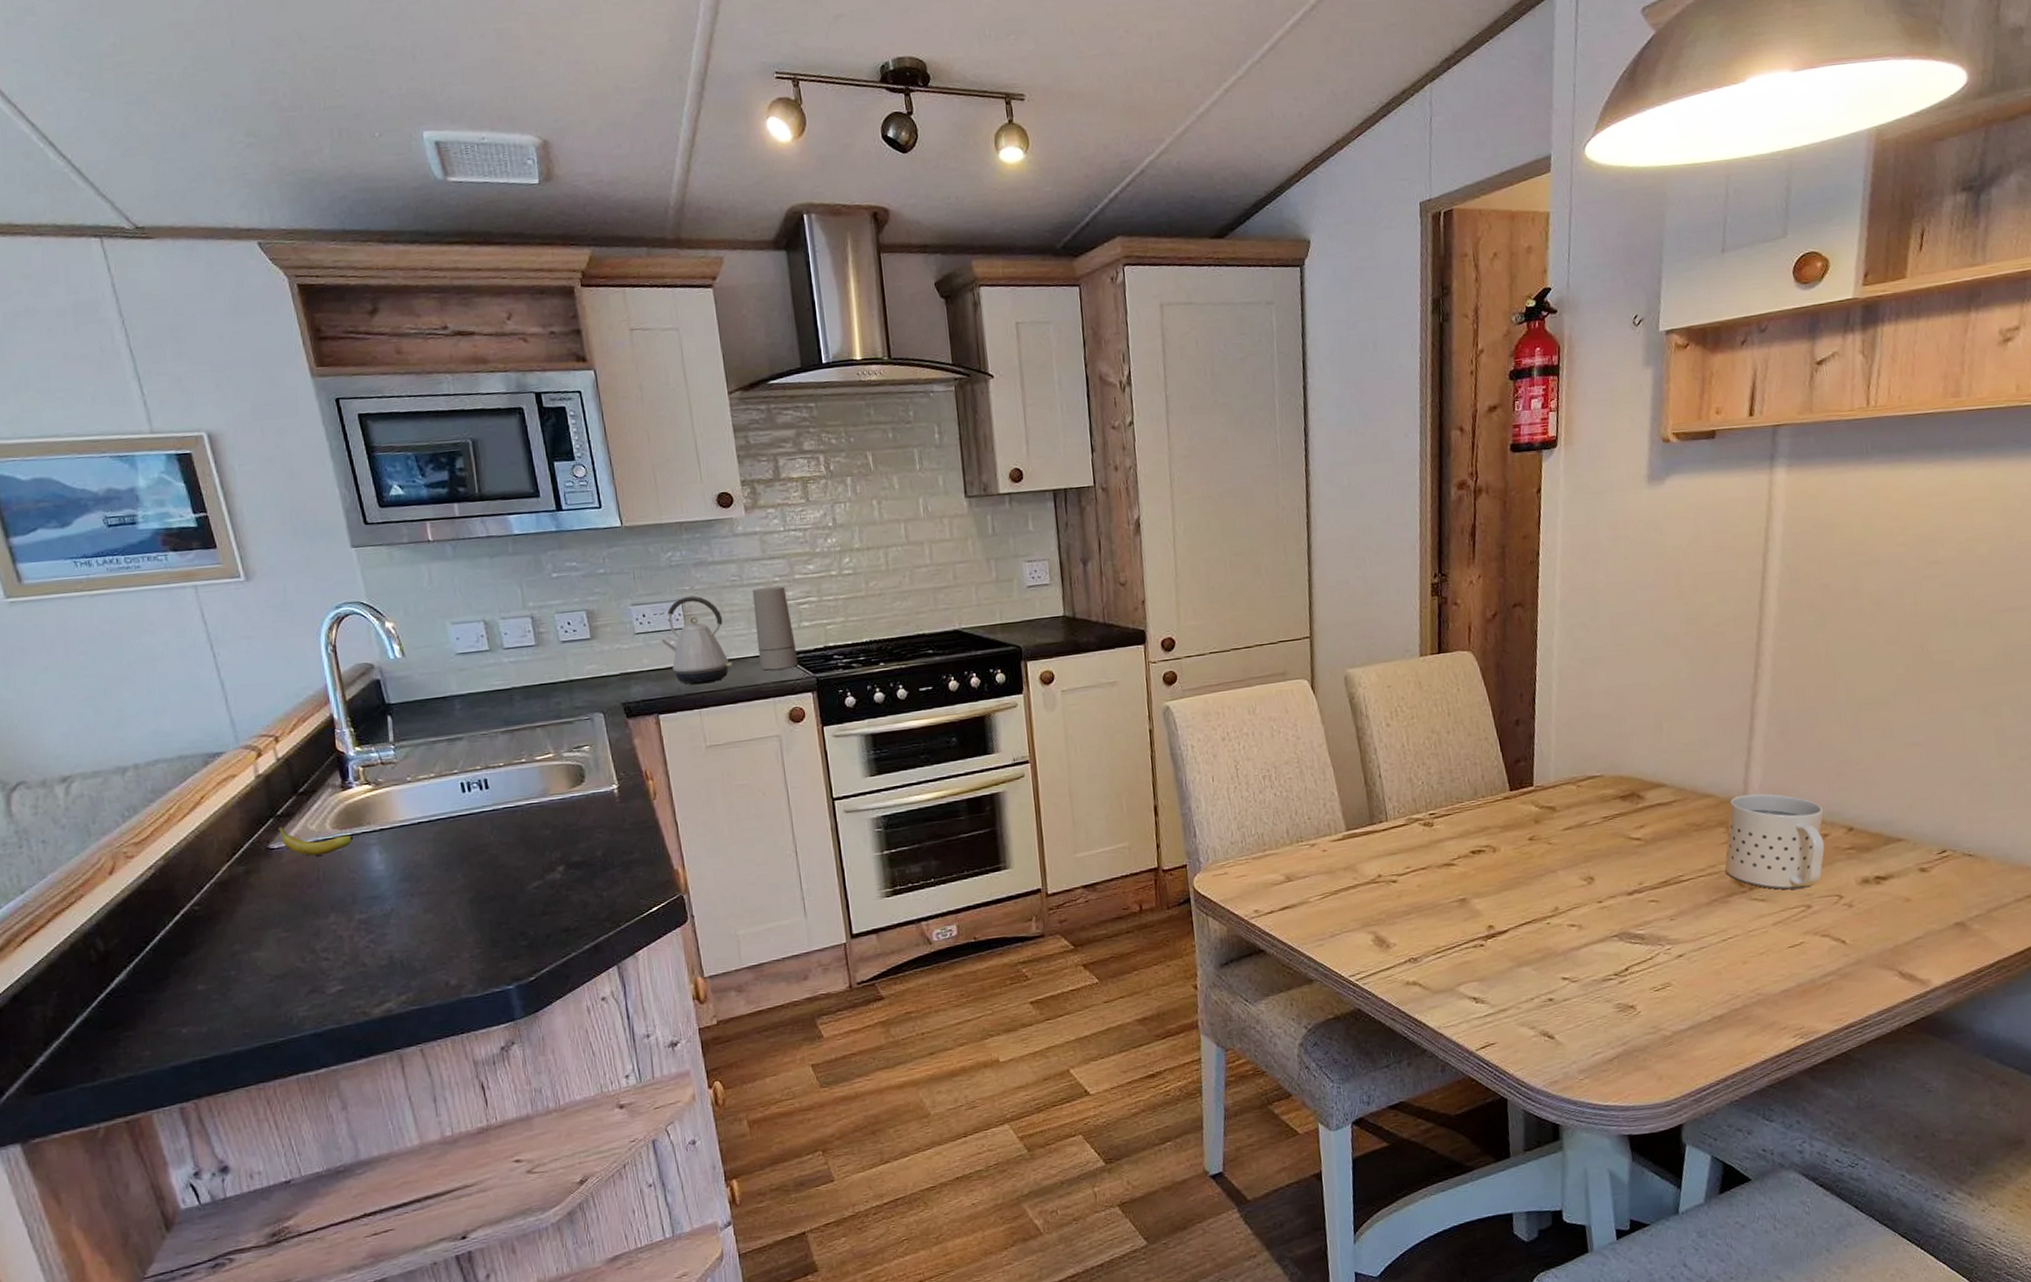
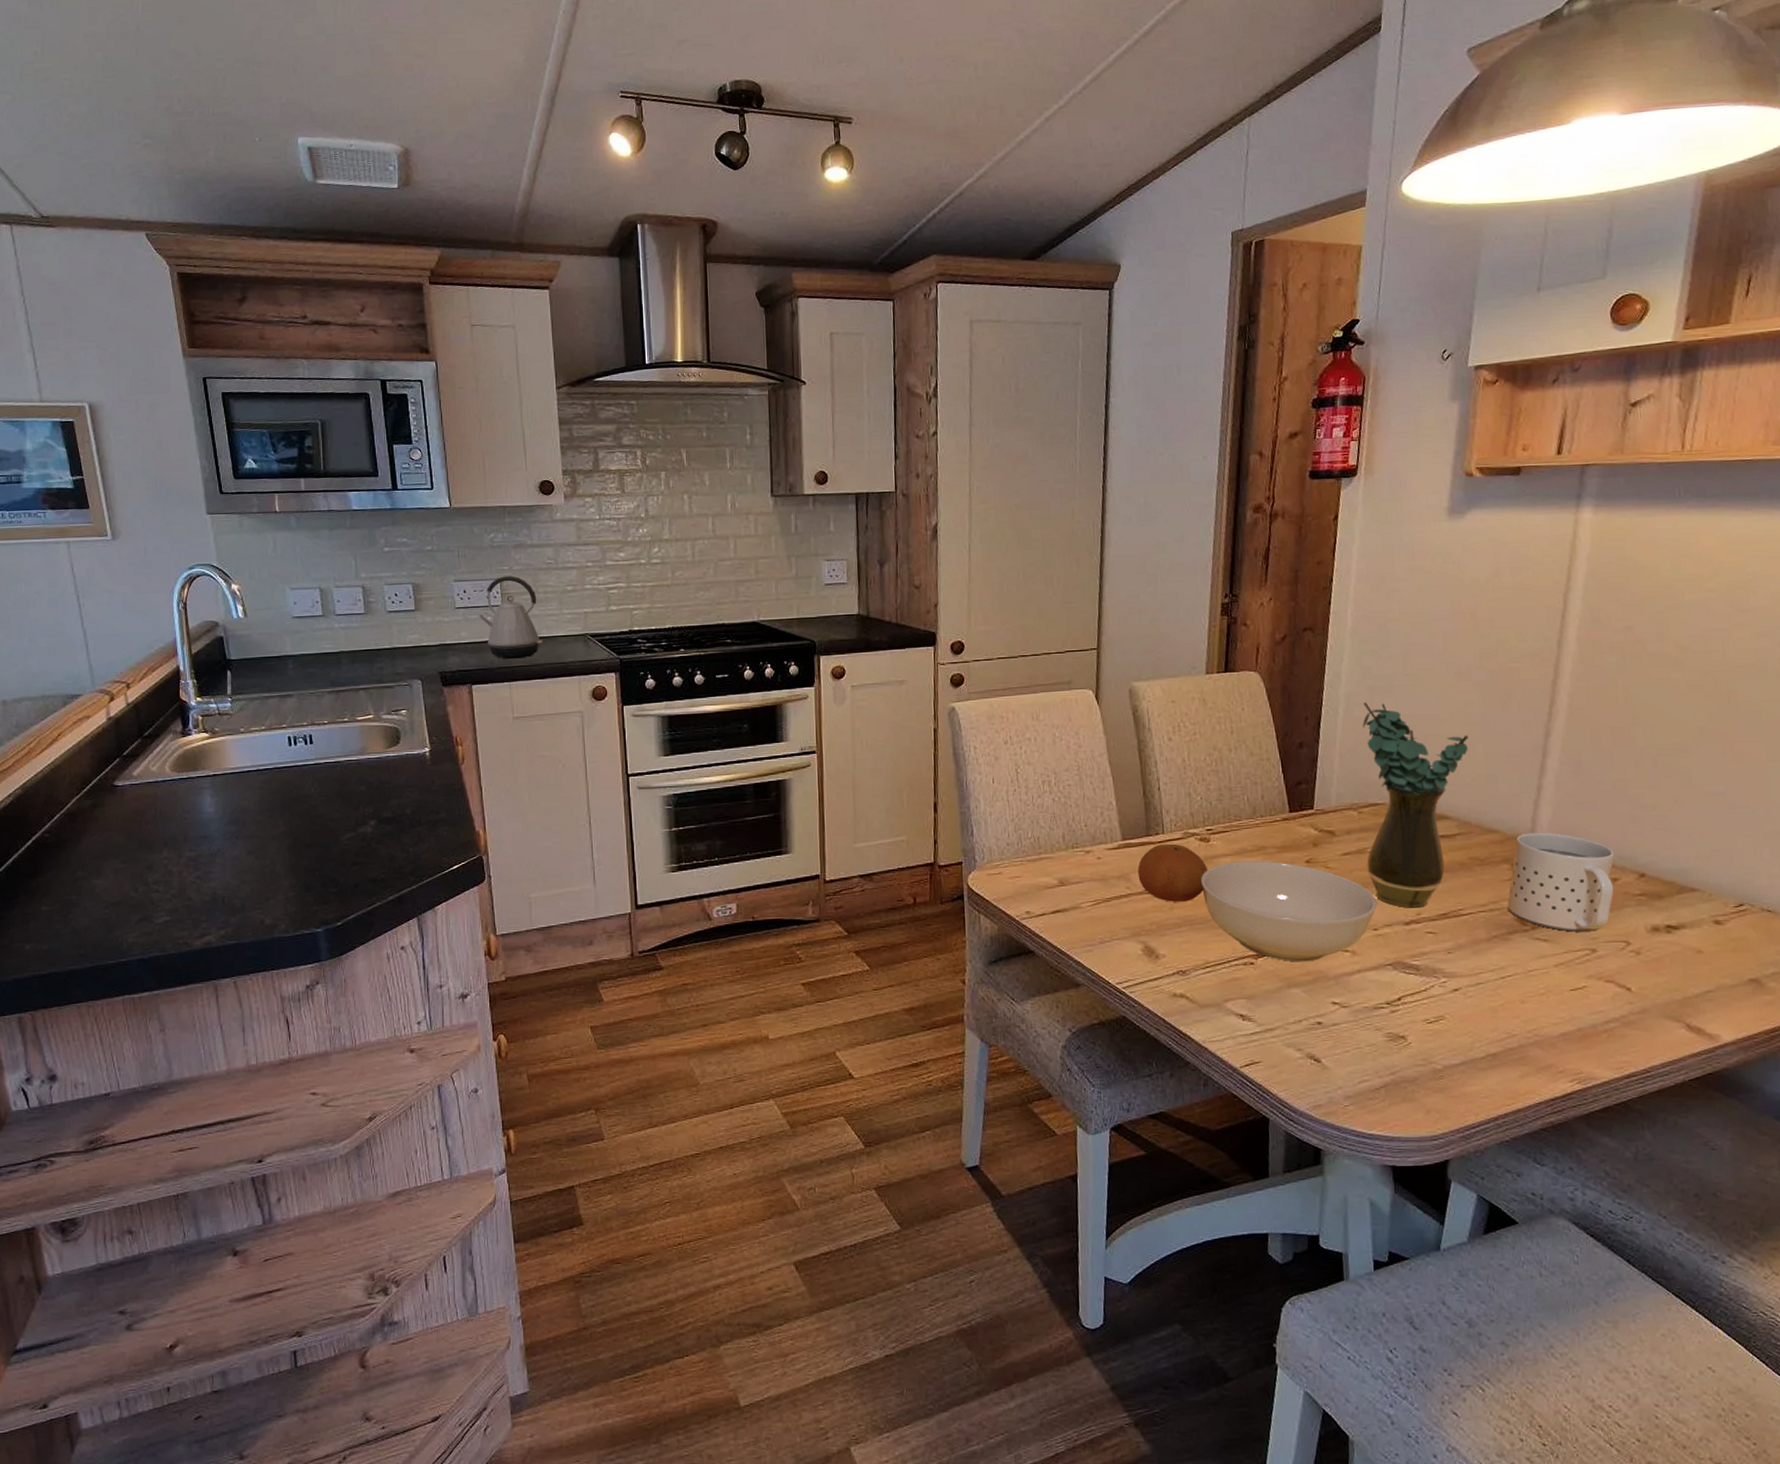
fruit: present [278,825,354,856] -> none [124,764,189,795]
canister: present [752,586,799,671] -> none [566,570,604,650]
fruit: none [1363,830,1434,890] -> present [1137,843,1208,902]
bowl: none [1427,841,1601,941] -> present [1201,861,1378,962]
vase: none [1576,675,1680,878] -> present [1362,702,1468,908]

